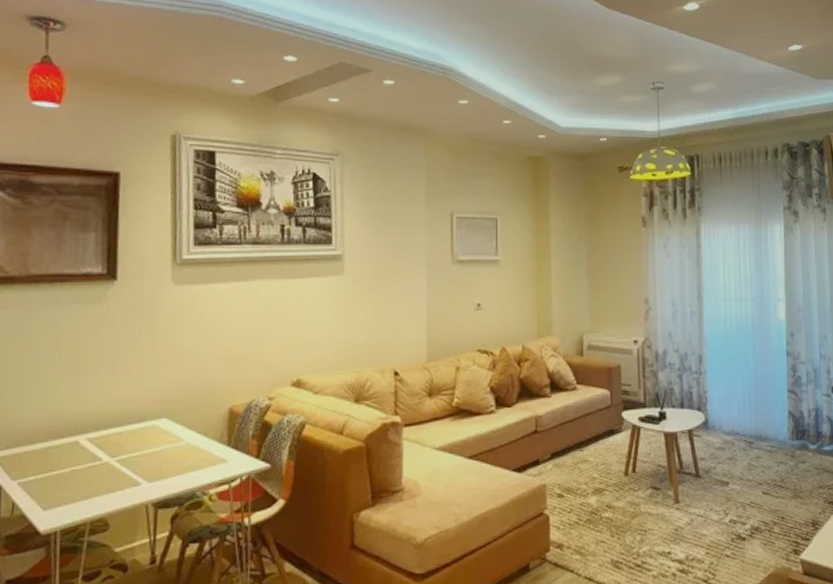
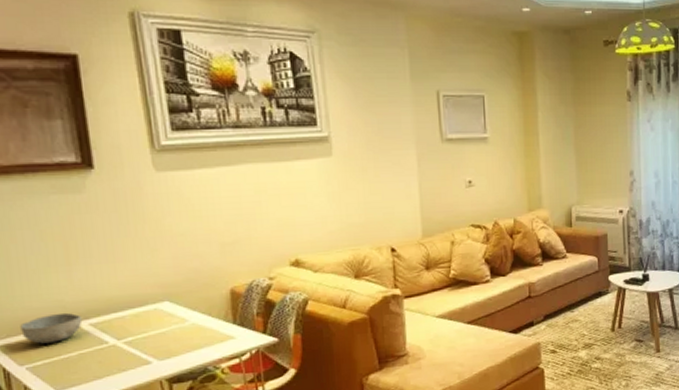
bowl: none [20,425,81,458] -> present [20,312,83,344]

